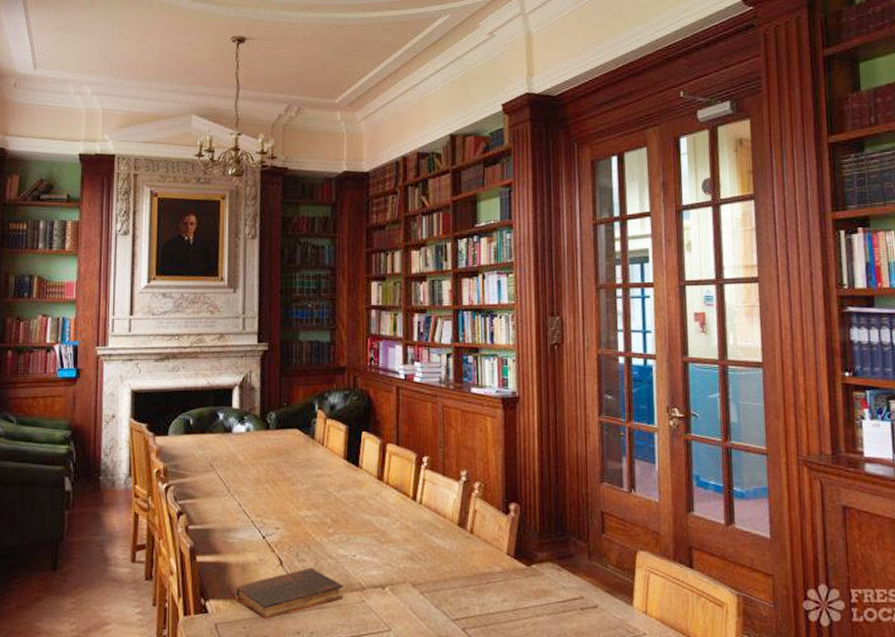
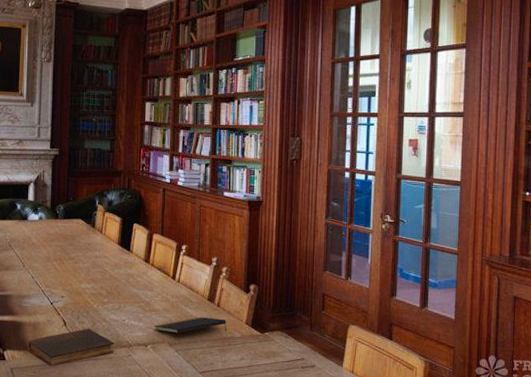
notepad: none [392,548,484,571] -> present [154,317,227,334]

